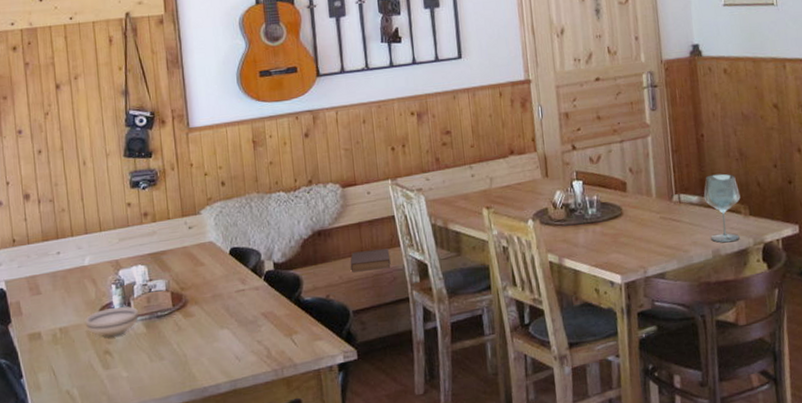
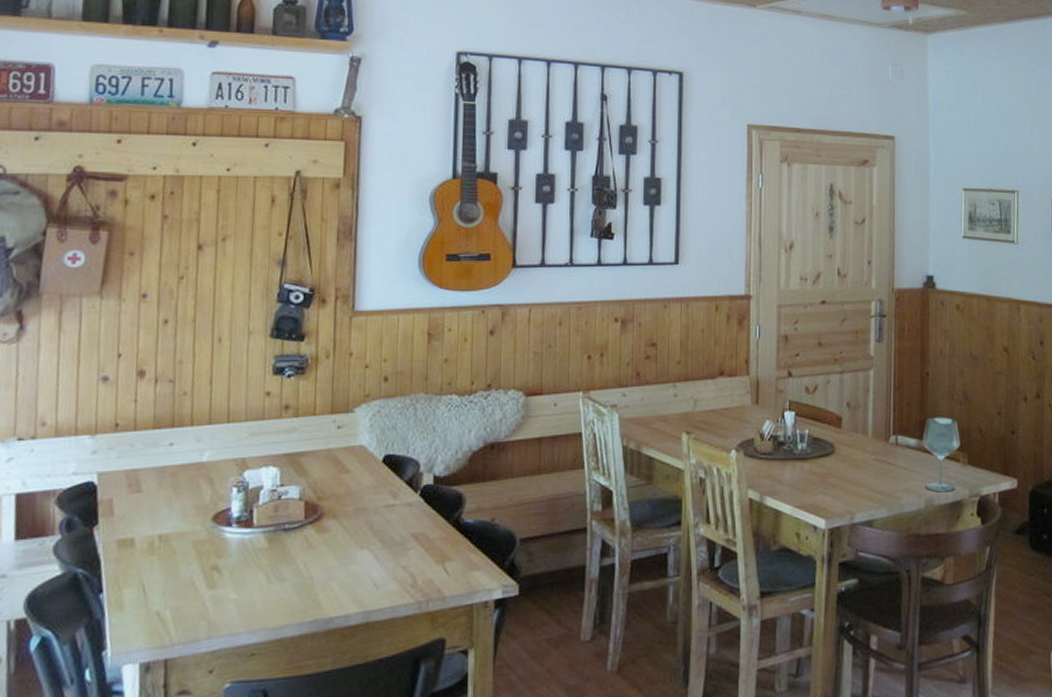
bowl: present [85,306,140,338] -> none [192,515,263,550]
book: present [350,248,391,272] -> none [523,470,571,494]

